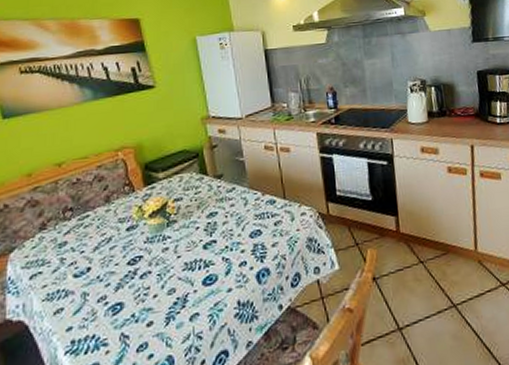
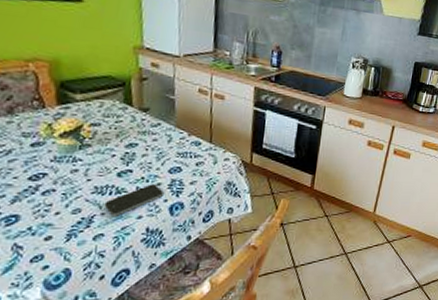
smartphone: none [195,252,248,294] -> present [104,184,164,218]

